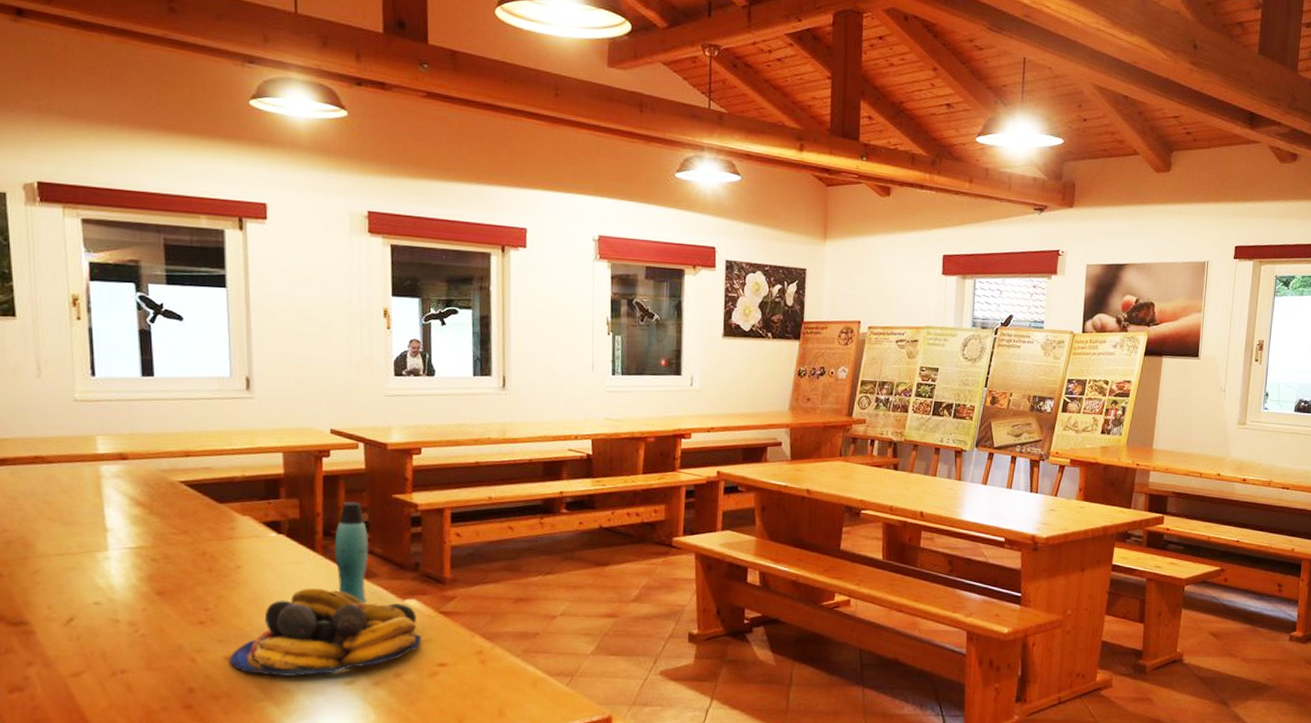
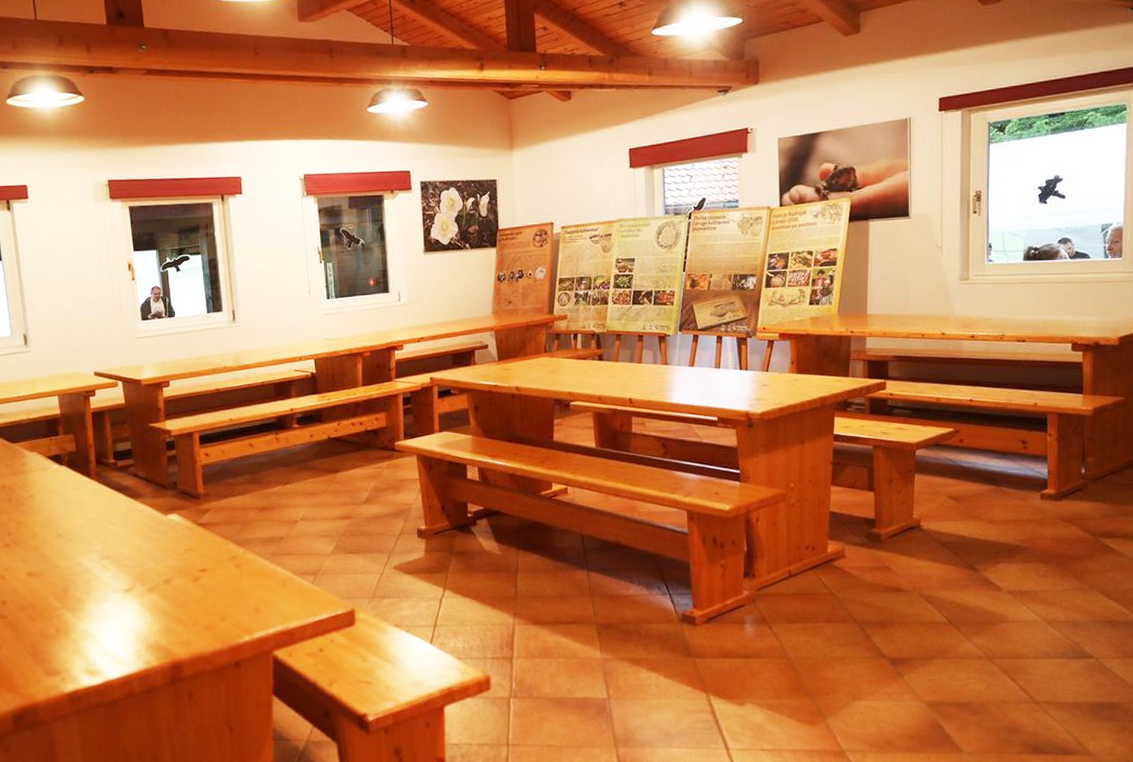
fruit bowl: present [230,588,422,677] -> none [31,510,185,587]
bottle: present [334,501,369,604] -> none [105,433,136,521]

